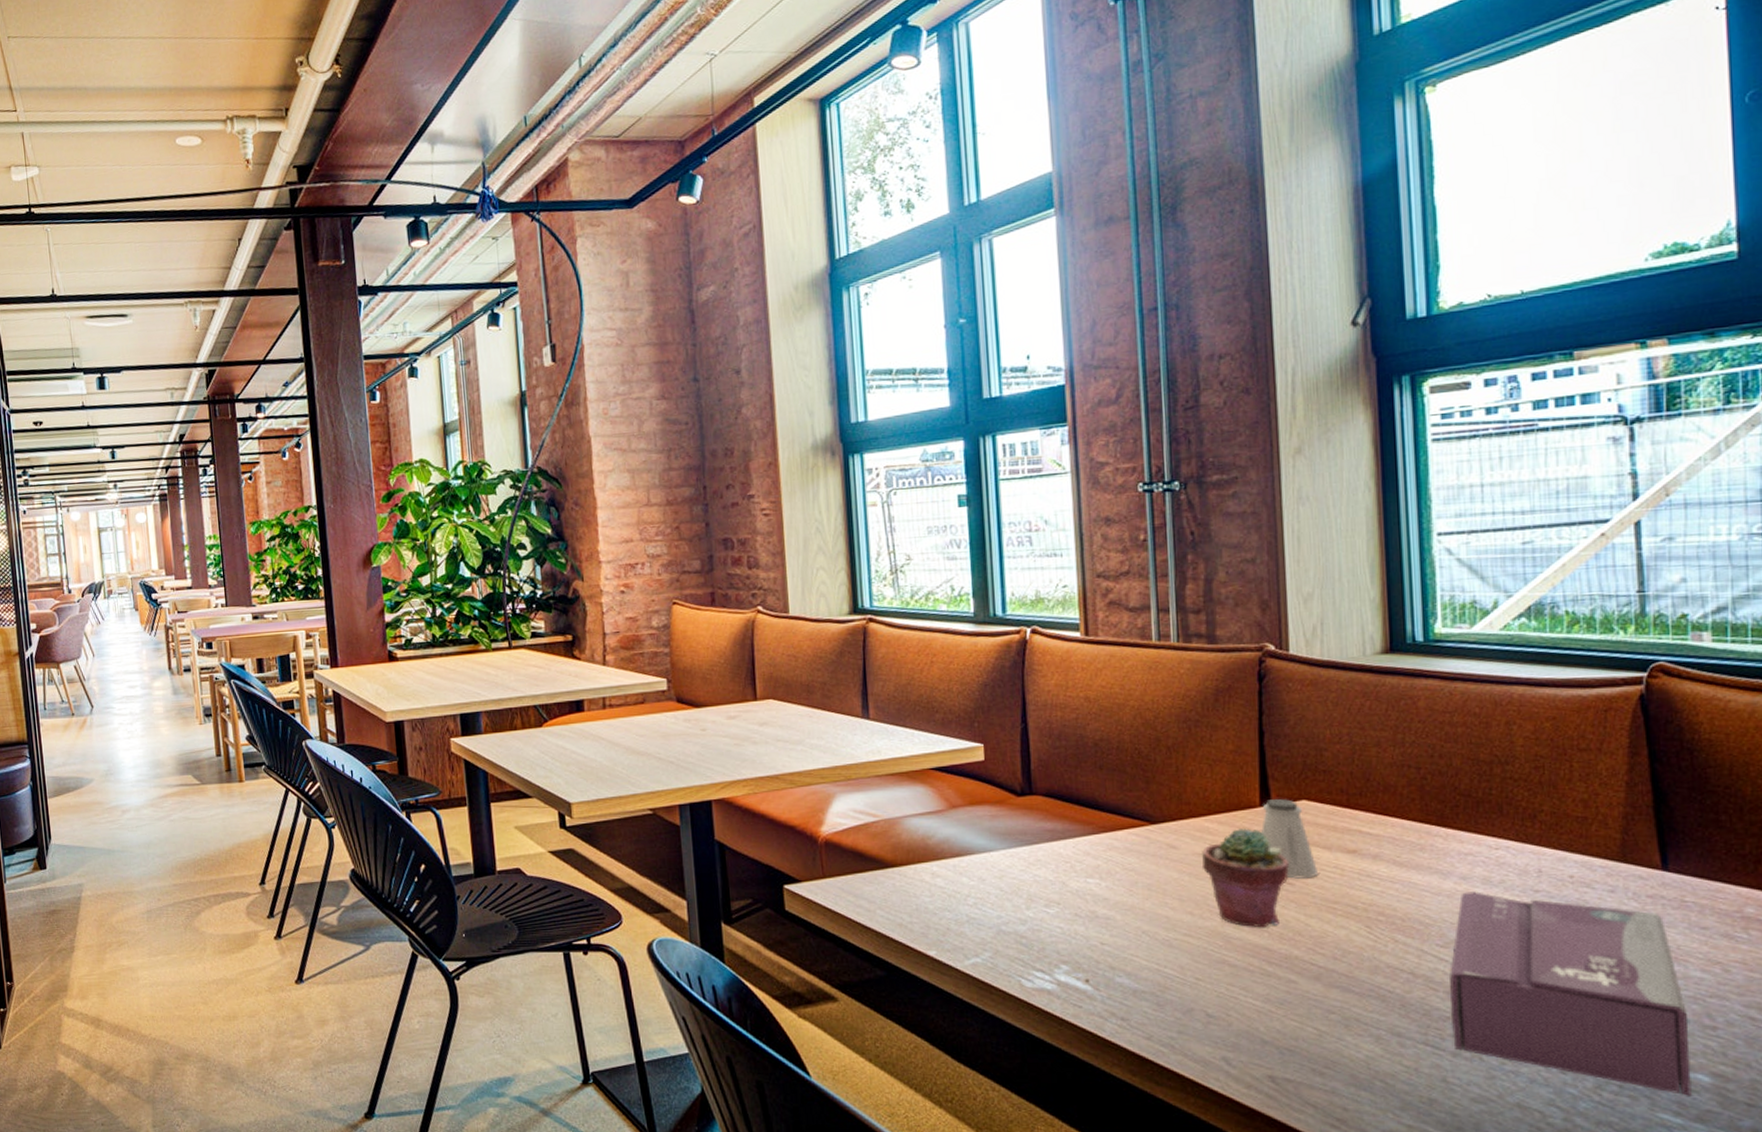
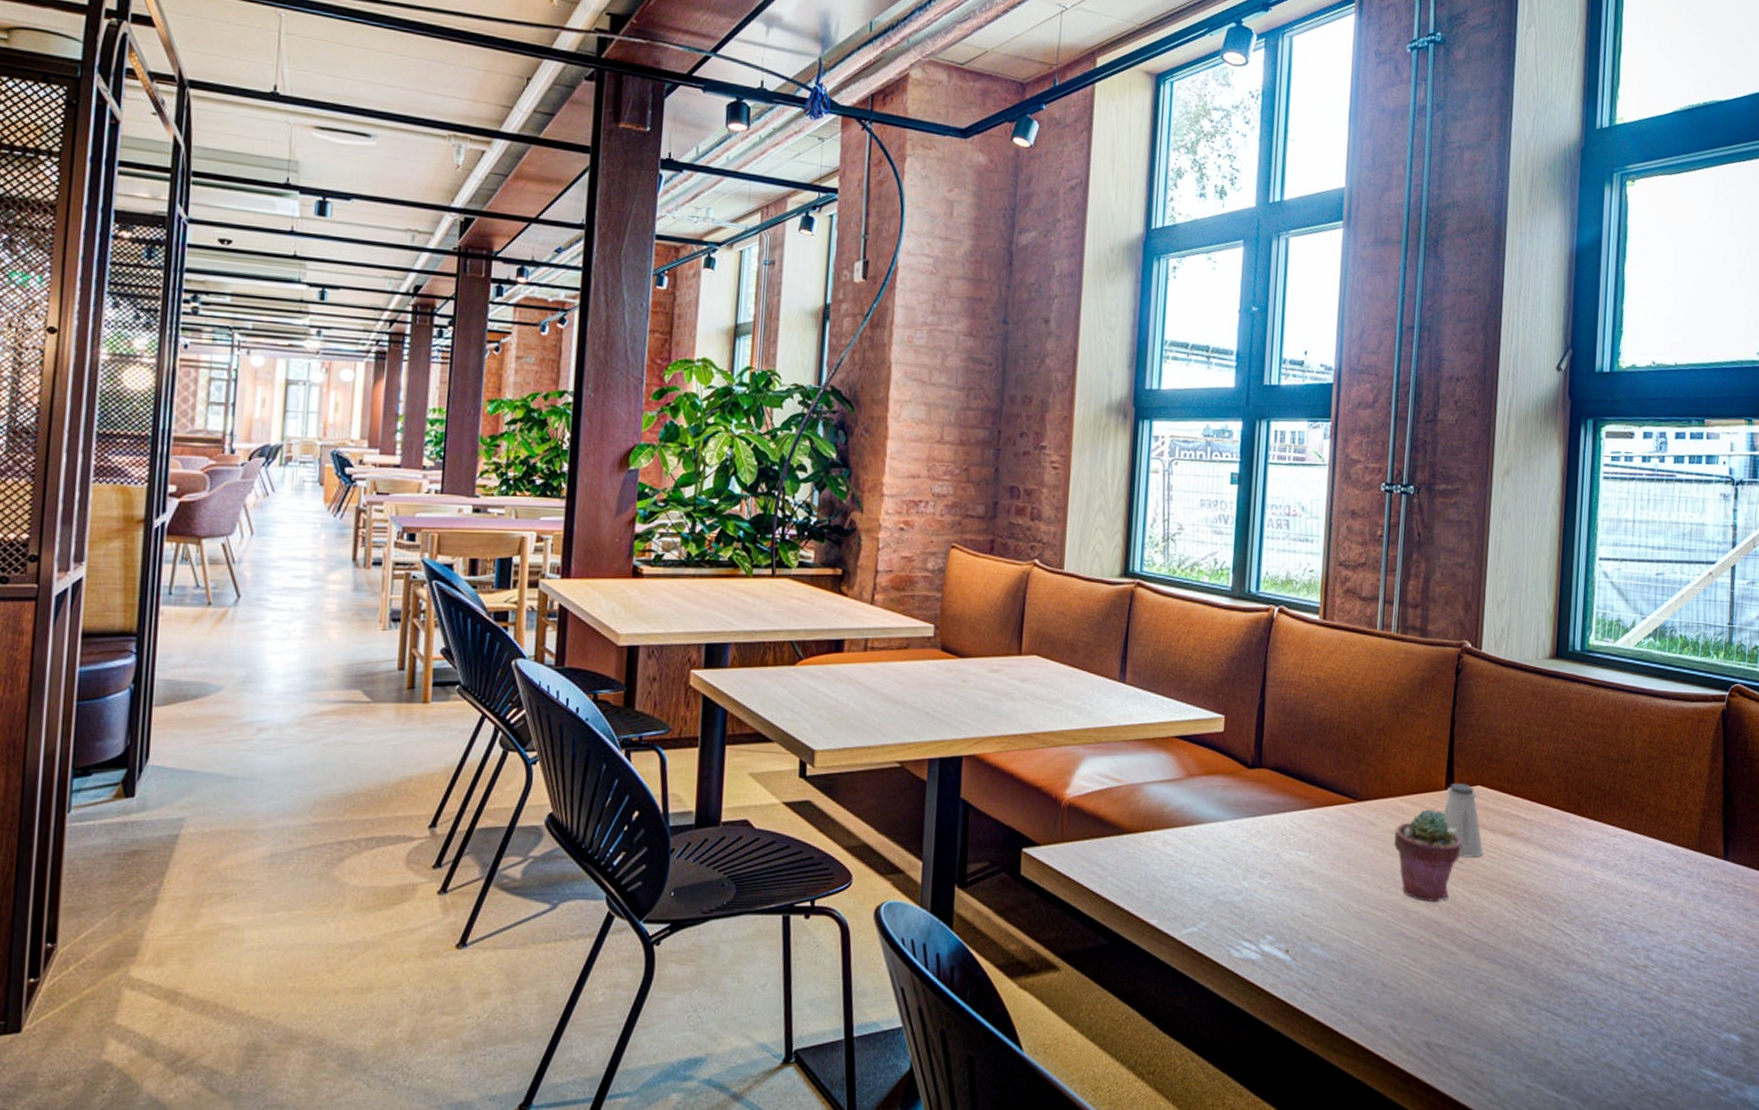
tissue box: present [1448,891,1692,1096] -> none [1567,874,1729,1054]

